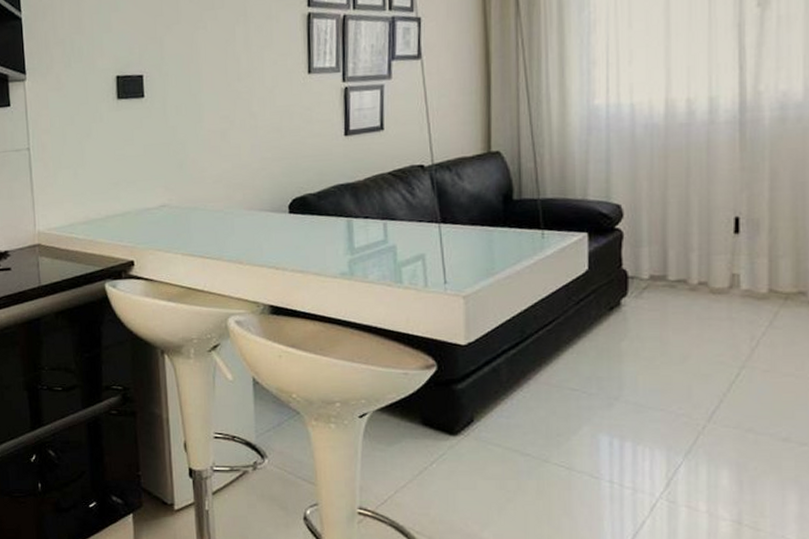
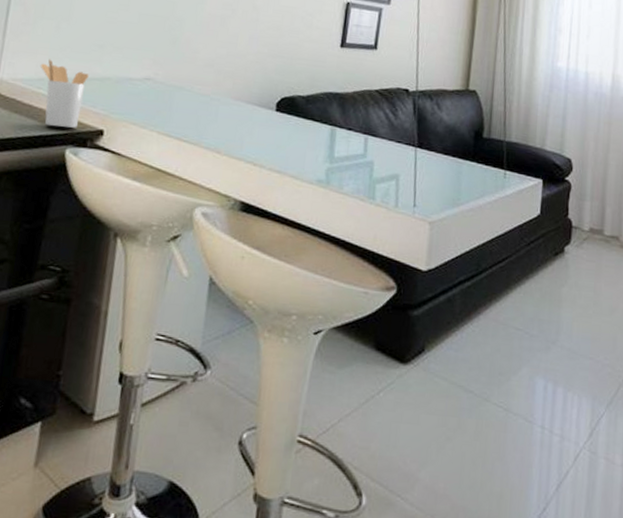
utensil holder: none [67,205,111,266] -> present [40,59,89,128]

